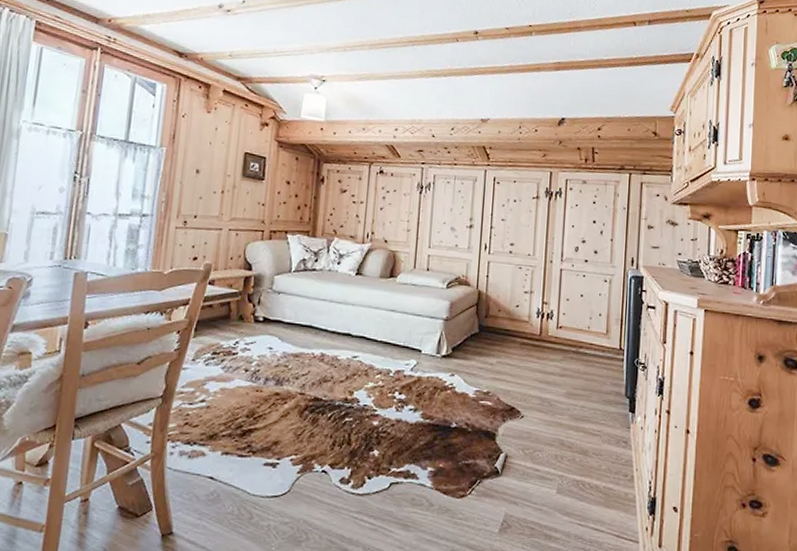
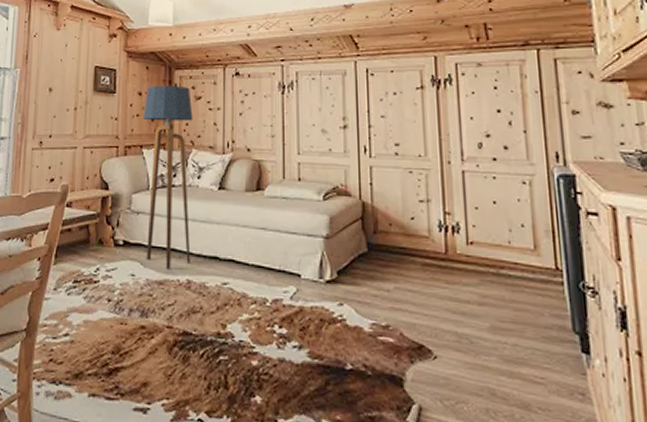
floor lamp: none [284,176,338,344] -> present [143,85,193,269]

